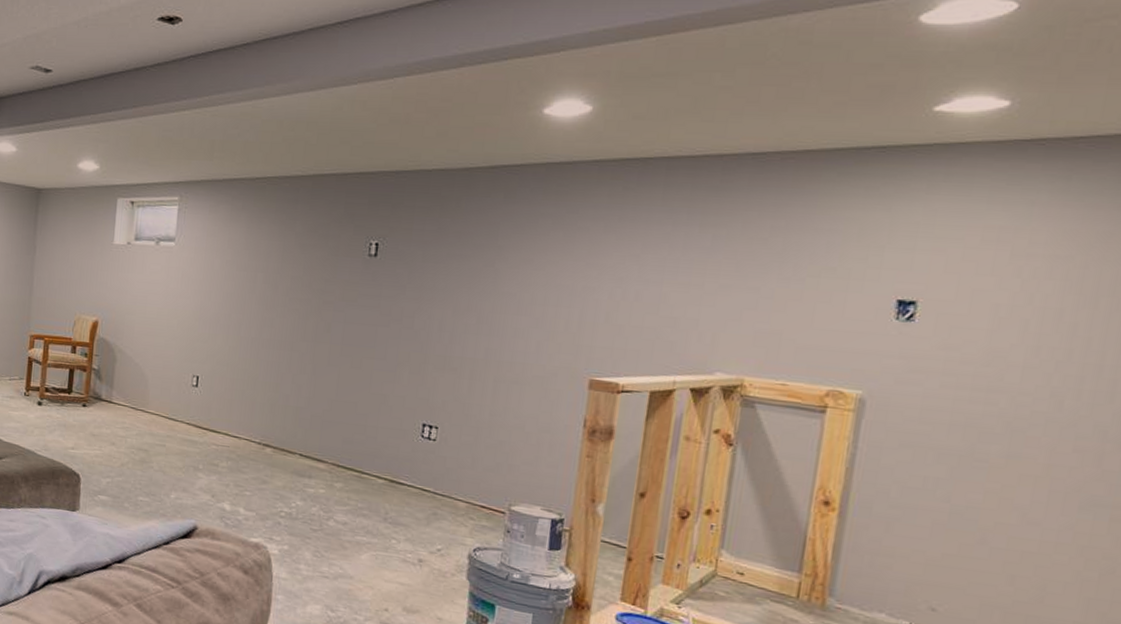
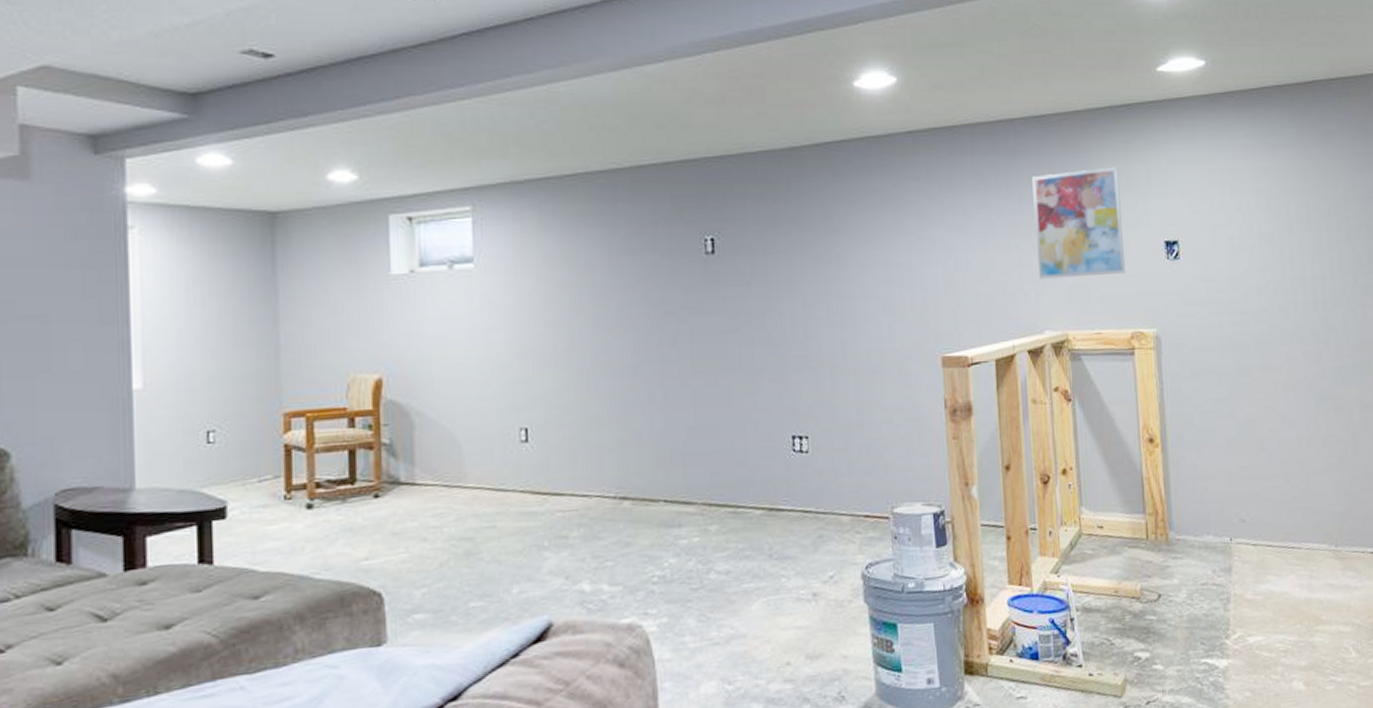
wall art: none [720,213,851,328] -> present [1032,167,1126,279]

